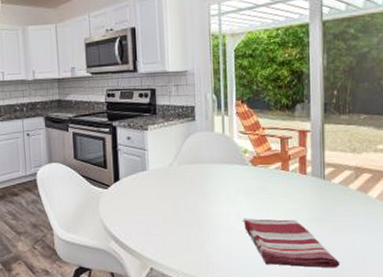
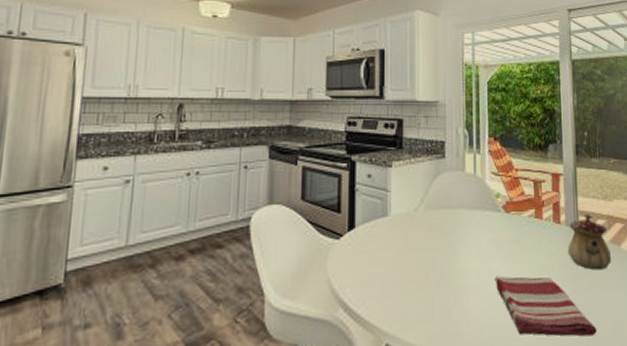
teapot: none [313,165,358,214] -> present [567,214,612,270]

